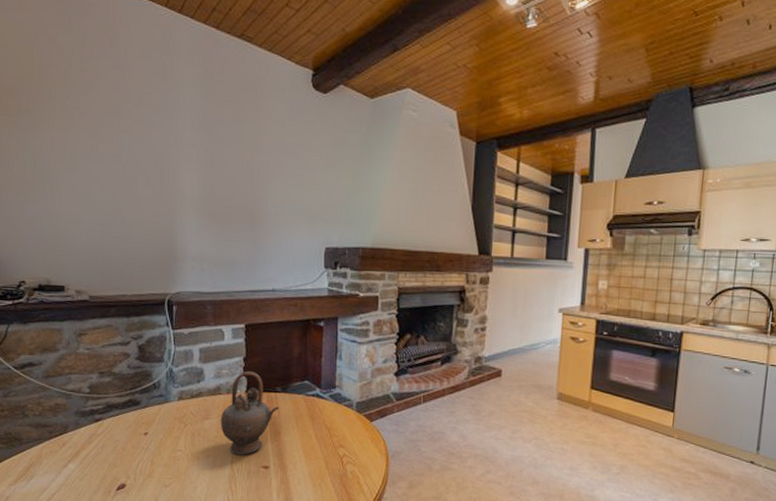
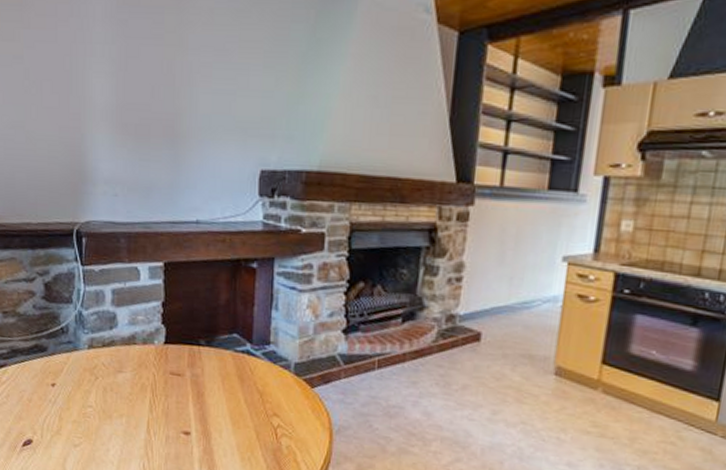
teapot: present [220,370,280,455] -> none [135,318,204,417]

